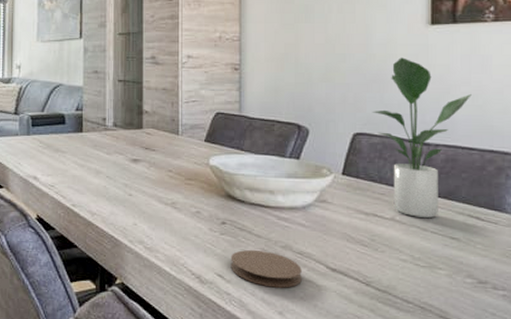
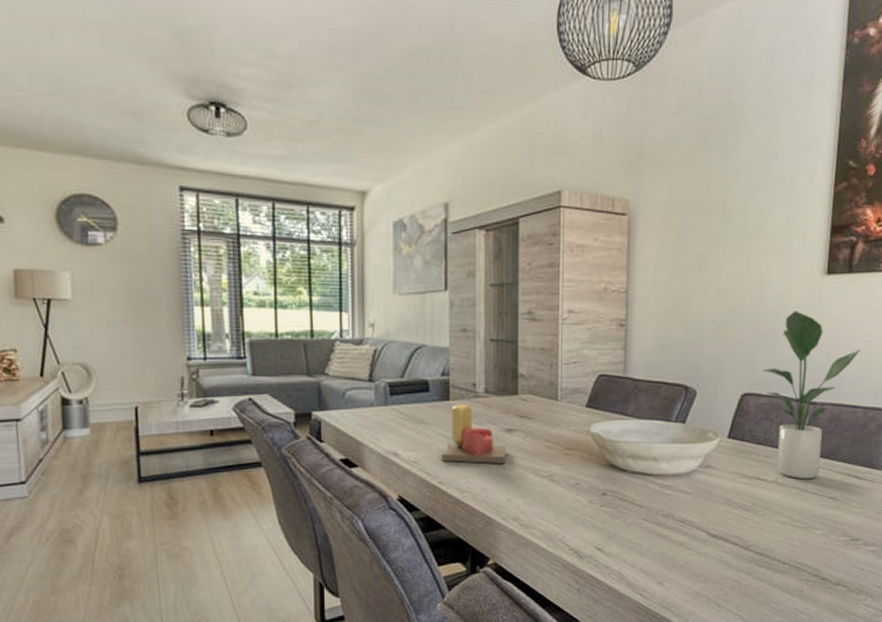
candle: none [75,136,133,190] -> present [441,404,507,463]
coaster: present [230,249,302,288] -> none [610,520,683,558]

